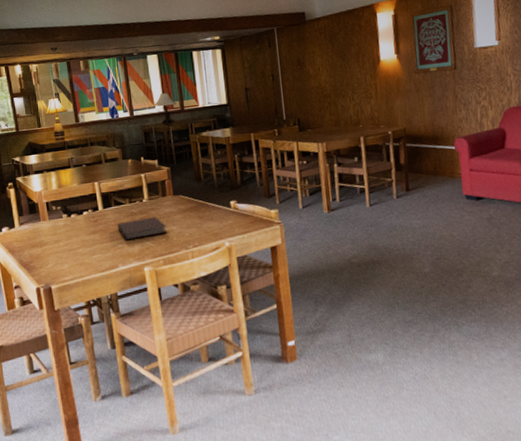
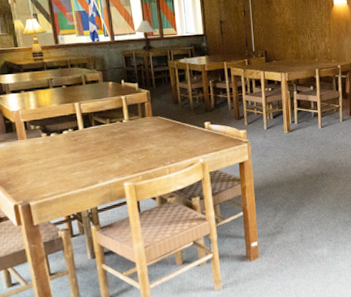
notebook: present [117,216,168,241] -> none [98,136,147,158]

